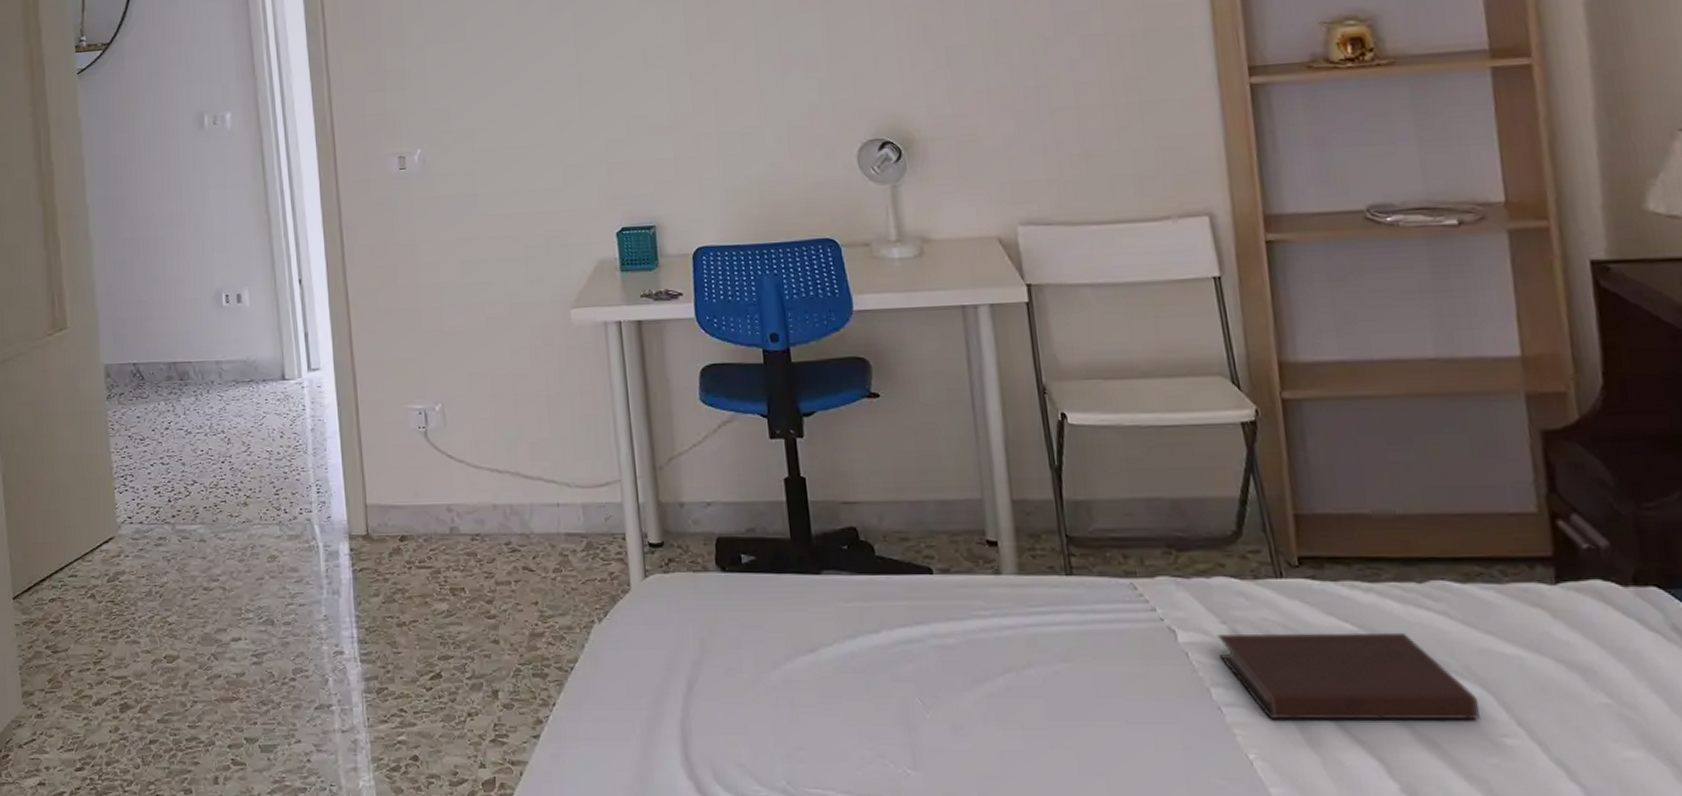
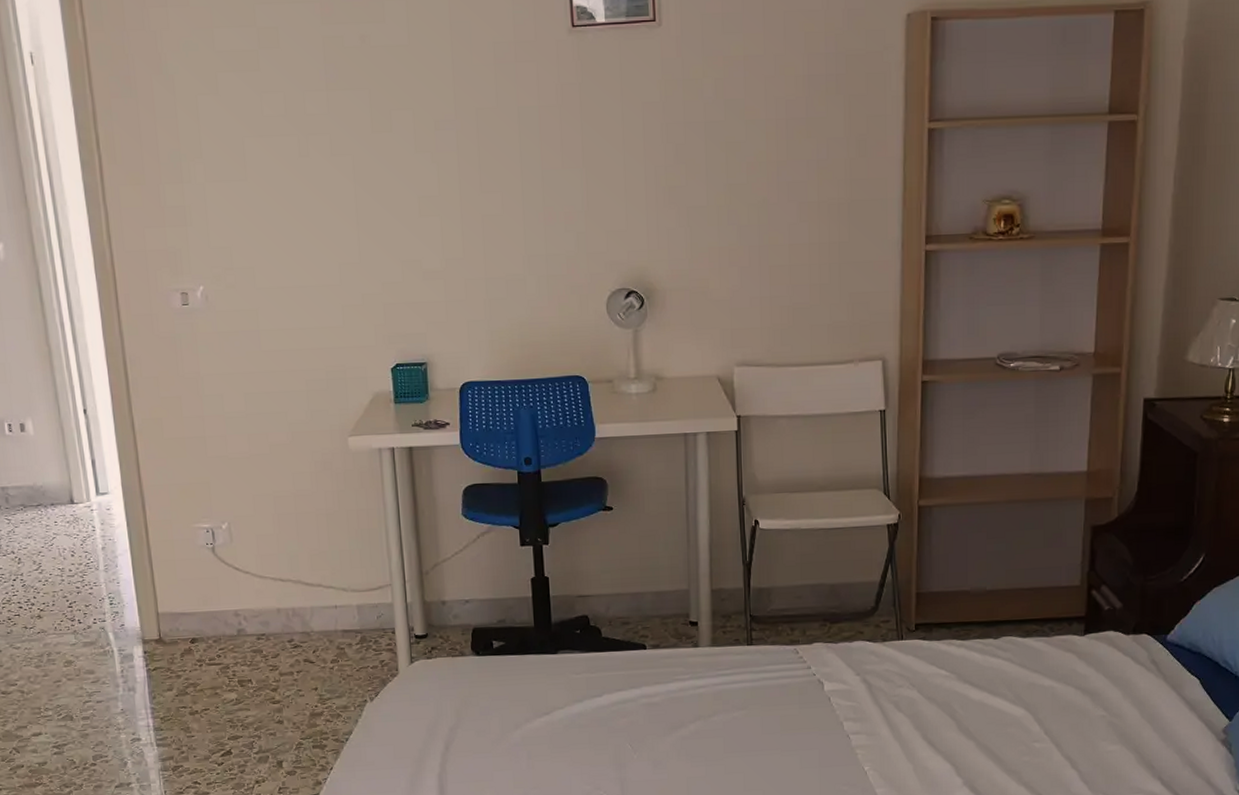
notebook: present [1216,632,1480,719] -> none [852,674,1021,741]

